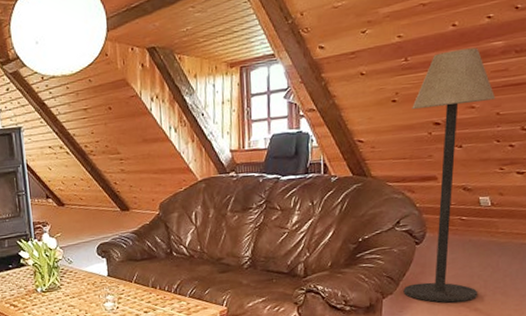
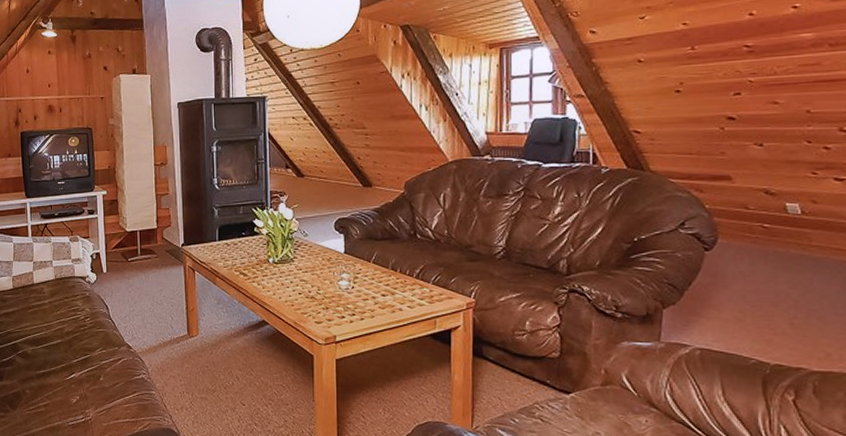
floor lamp: present [403,47,496,303] -> none [689,38,805,322]

